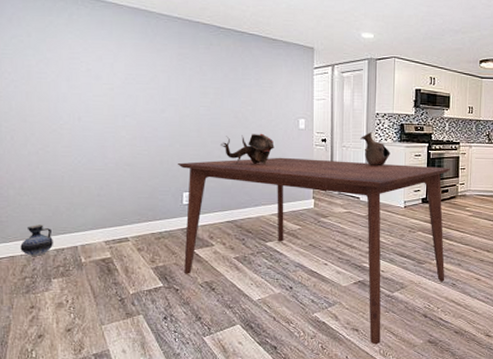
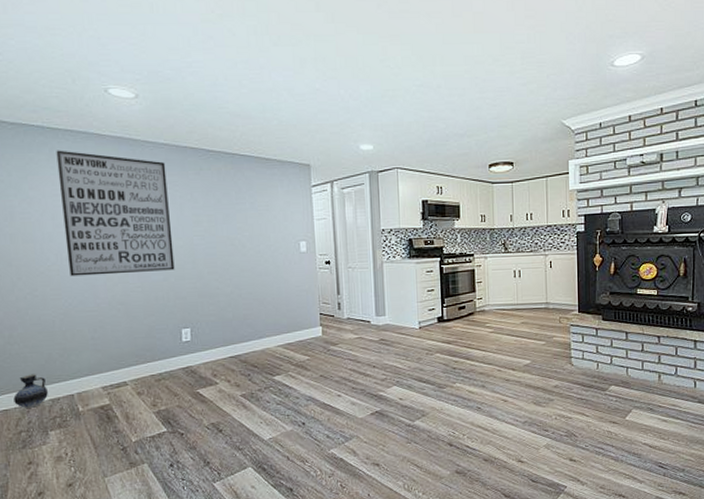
wall art: none [75,15,180,137] -> present [56,150,175,277]
dining table: present [178,157,450,345] -> none [174,282,469,479]
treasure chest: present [220,133,275,165] -> none [217,259,276,294]
ceramic jug: present [360,131,390,166] -> none [367,249,400,287]

